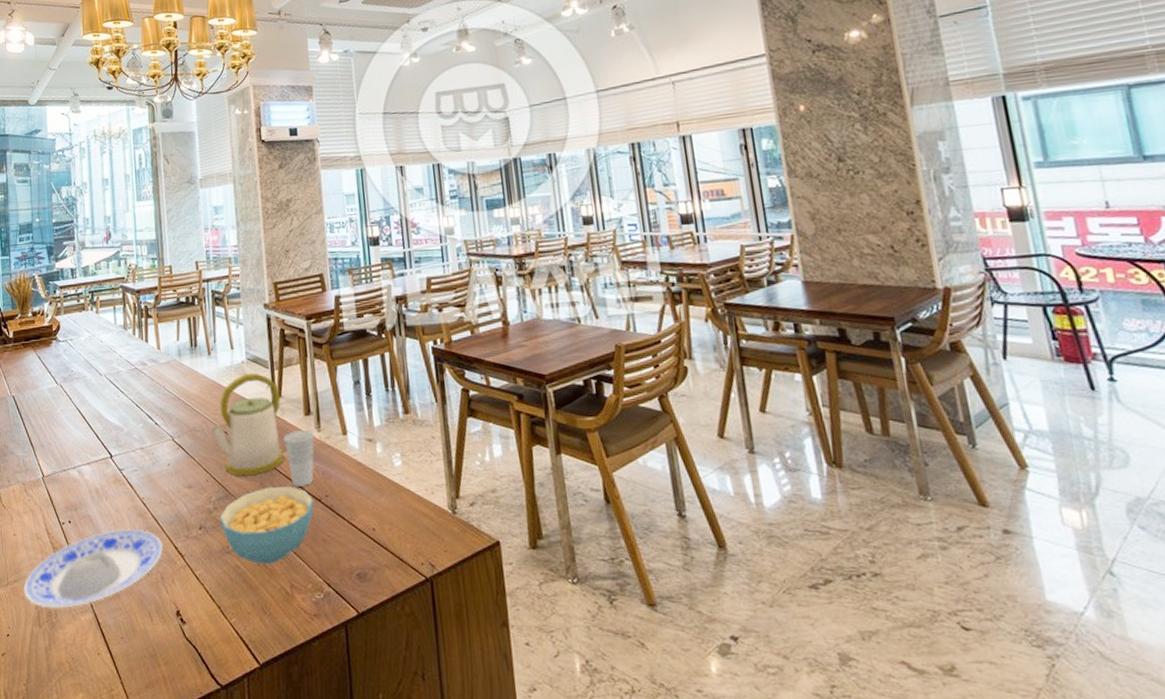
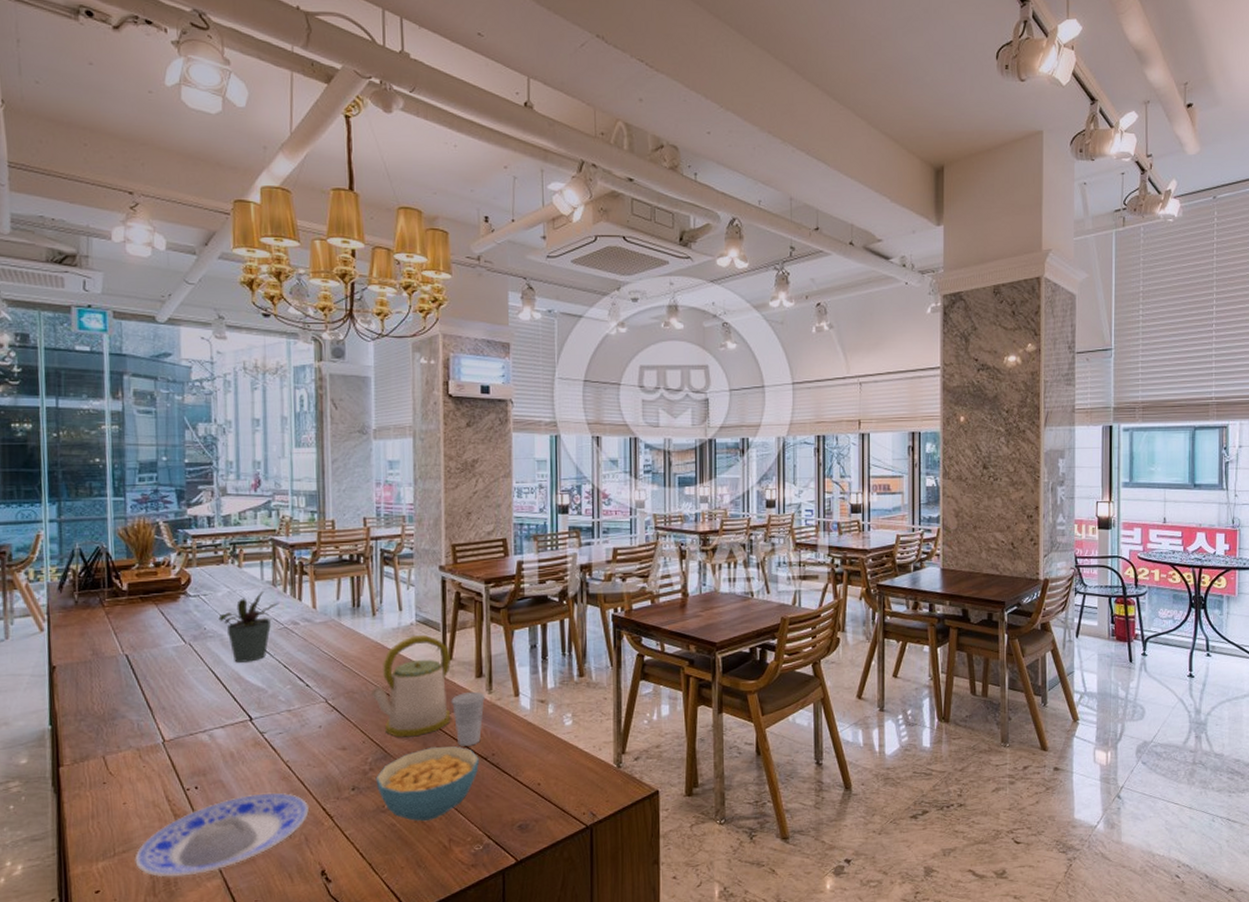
potted plant: none [82,335,130,402] -> present [218,591,280,663]

